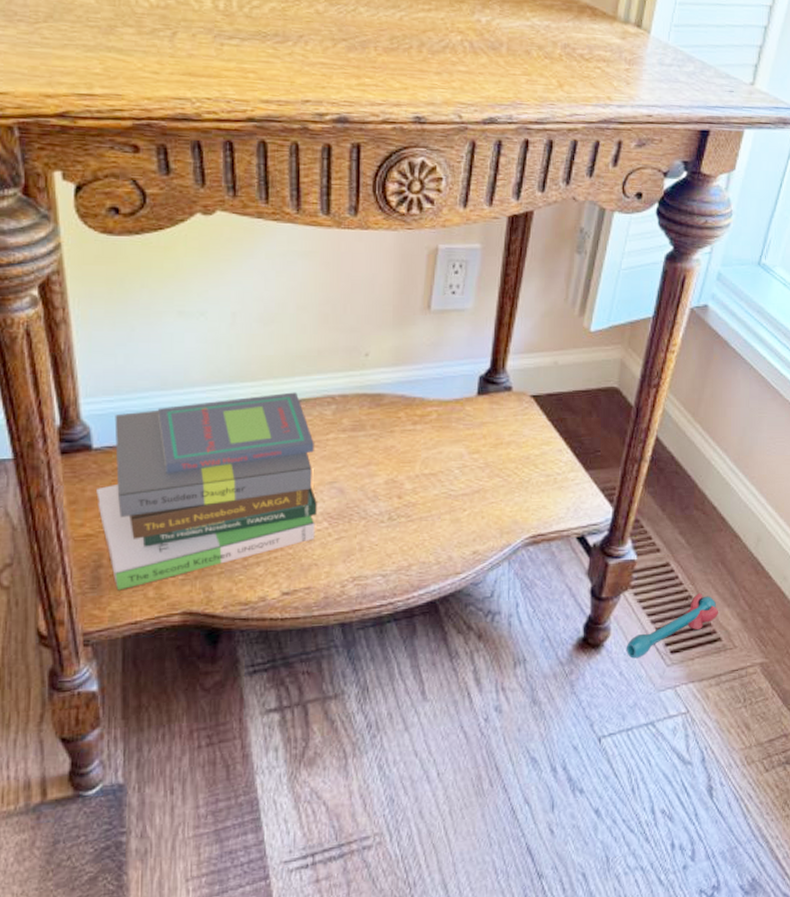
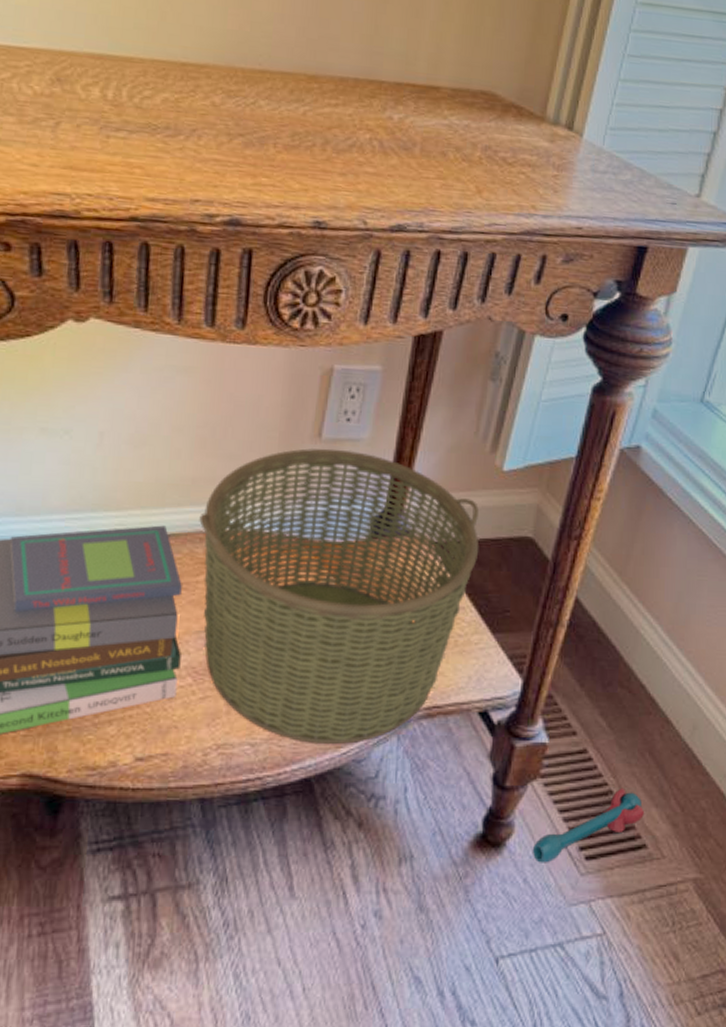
basket: none [326,318,572,571] -> present [199,448,479,744]

